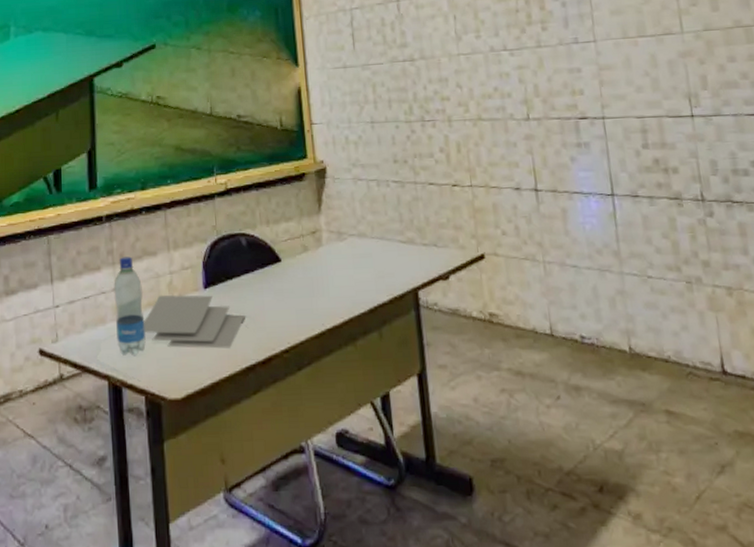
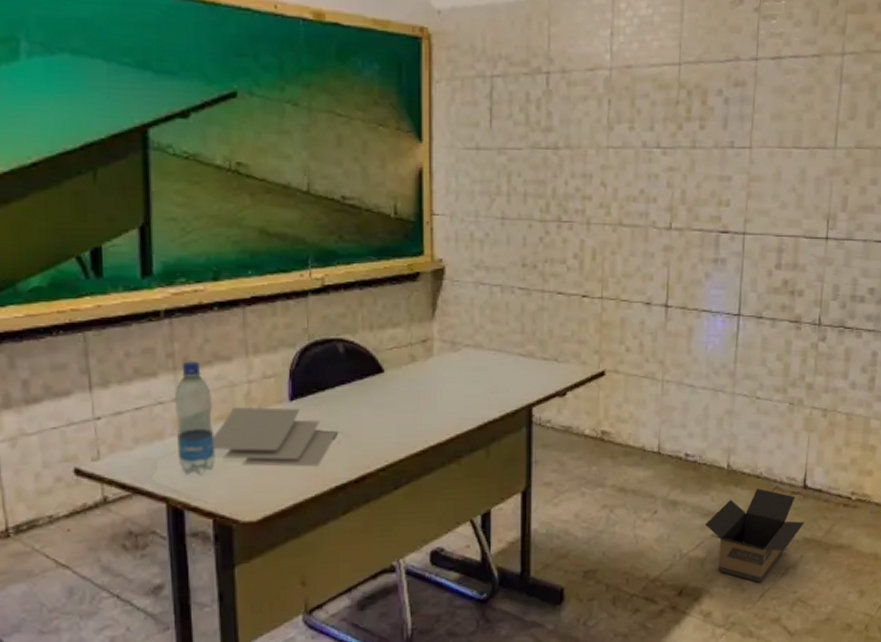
cardboard box: none [614,374,733,482] -> present [704,488,804,583]

